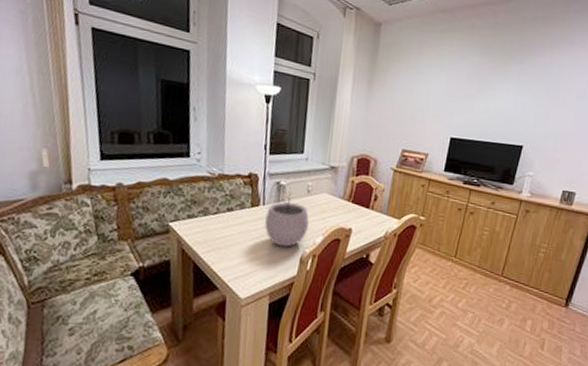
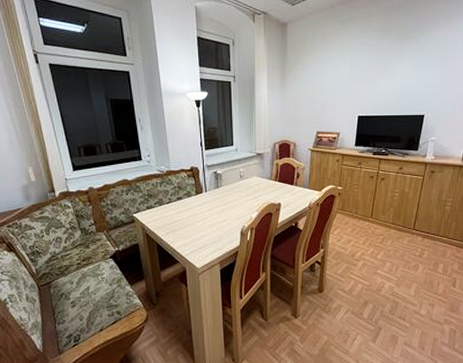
plant pot: present [265,191,309,247] -> none [209,178,244,224]

